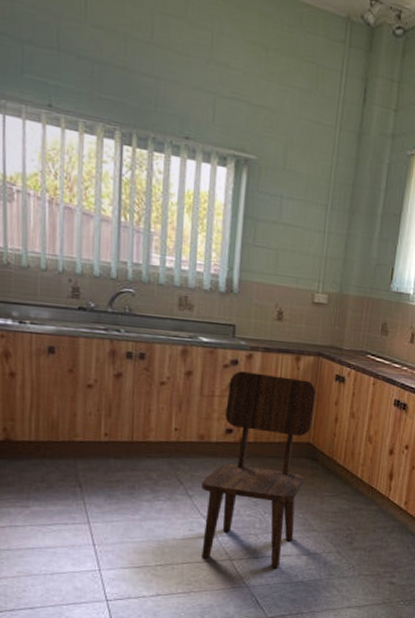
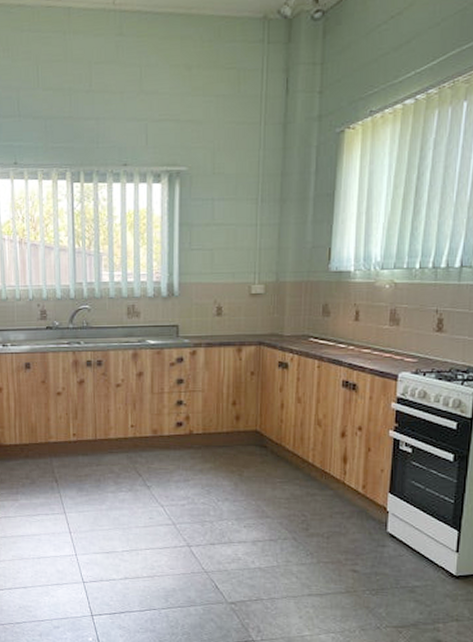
dining chair: present [201,371,317,569] -> none [158,367,260,555]

